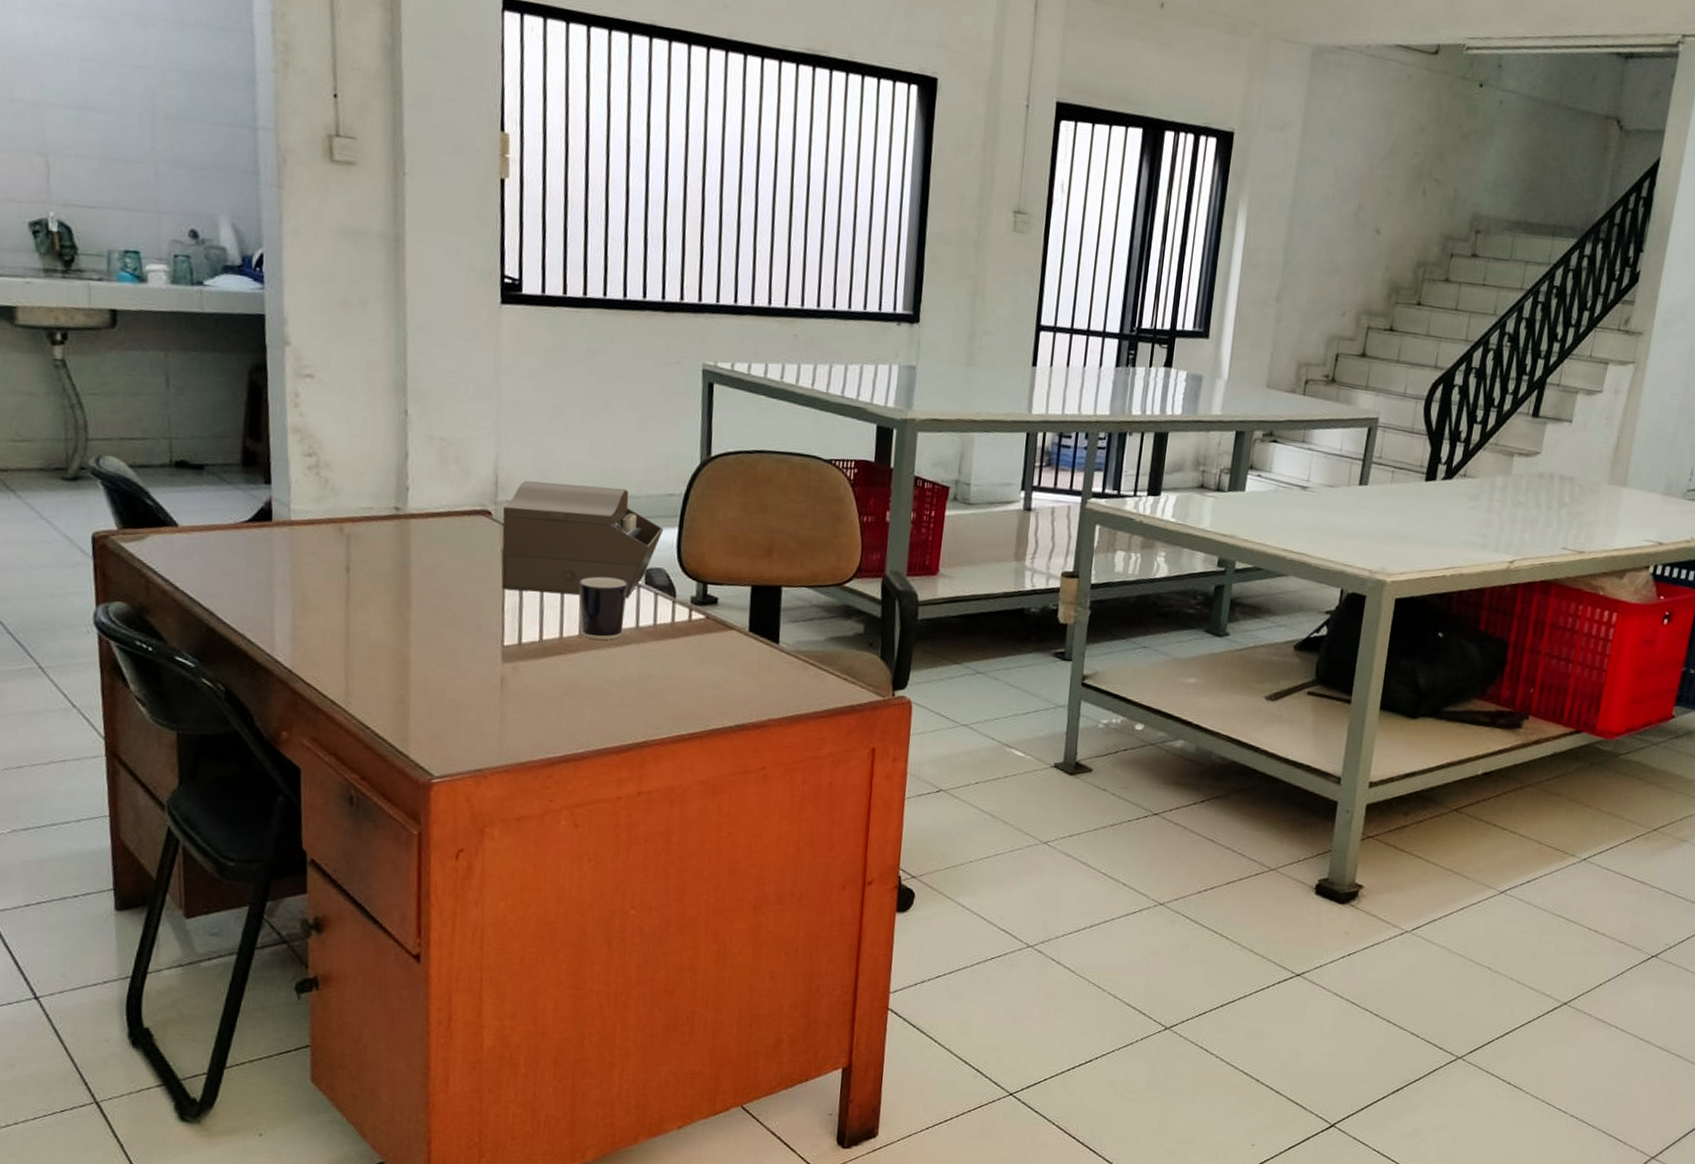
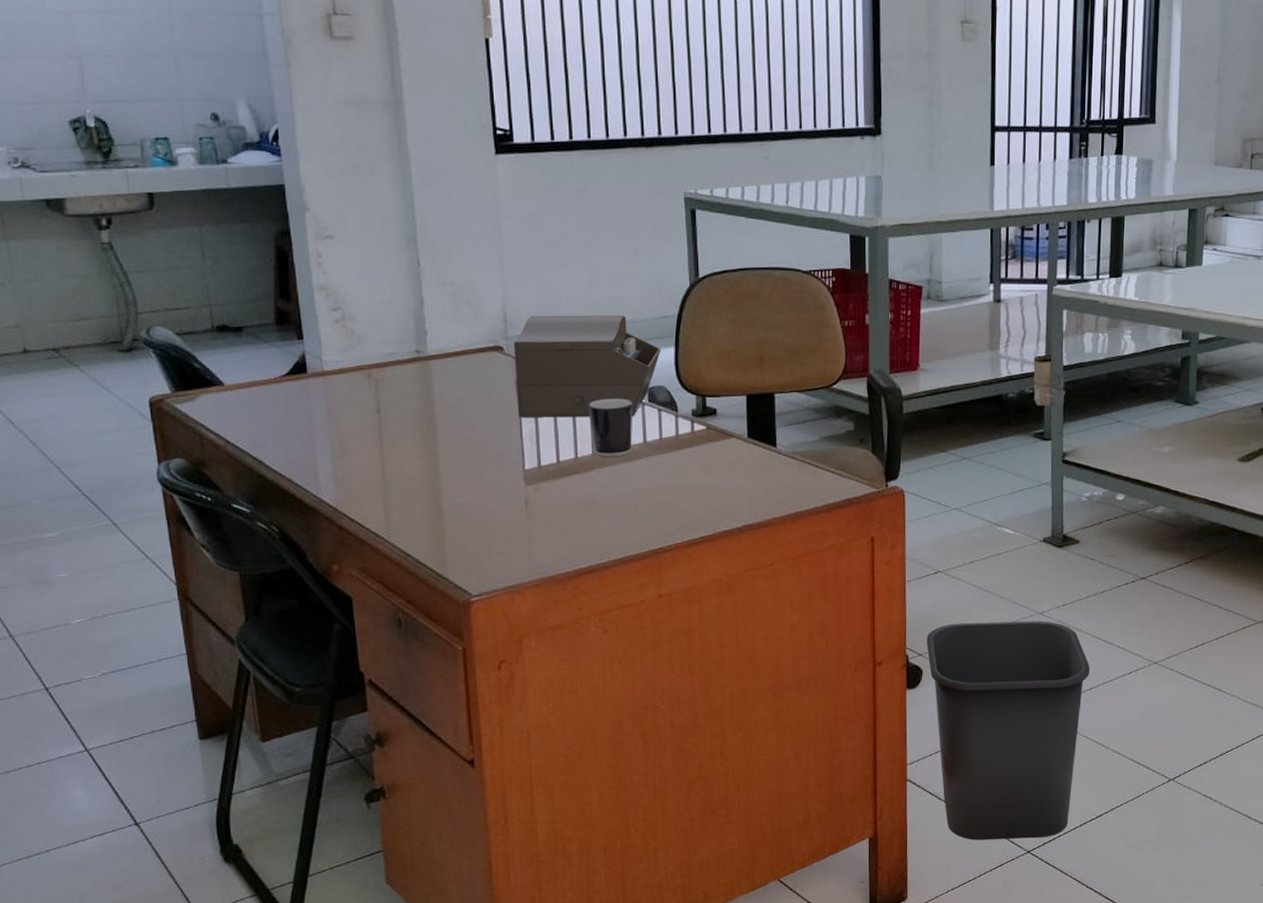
waste bin: none [921,846,1092,1080] -> present [926,621,1090,840]

